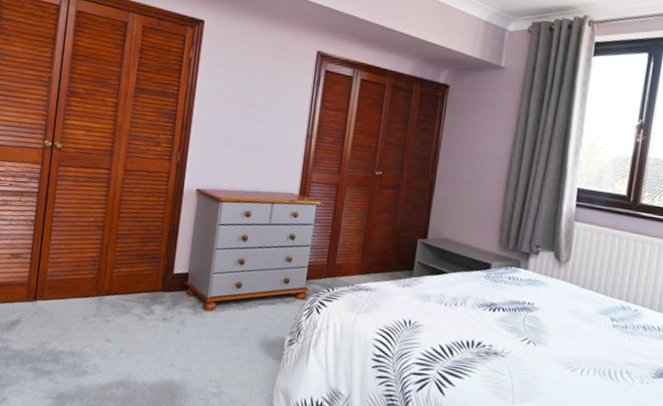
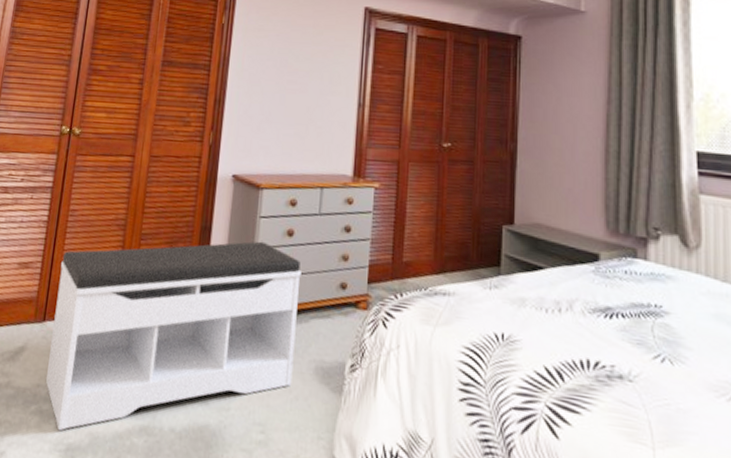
bench: none [38,243,253,384] -> present [45,241,301,431]

